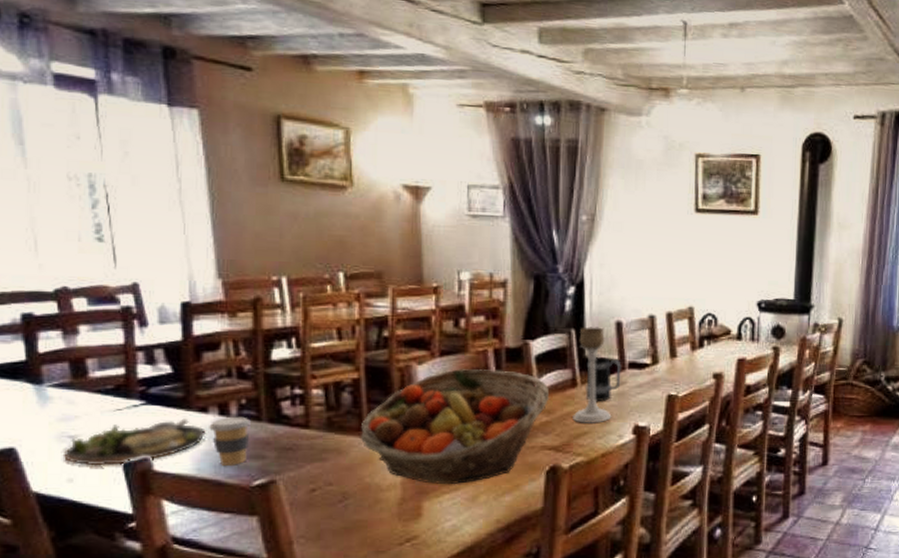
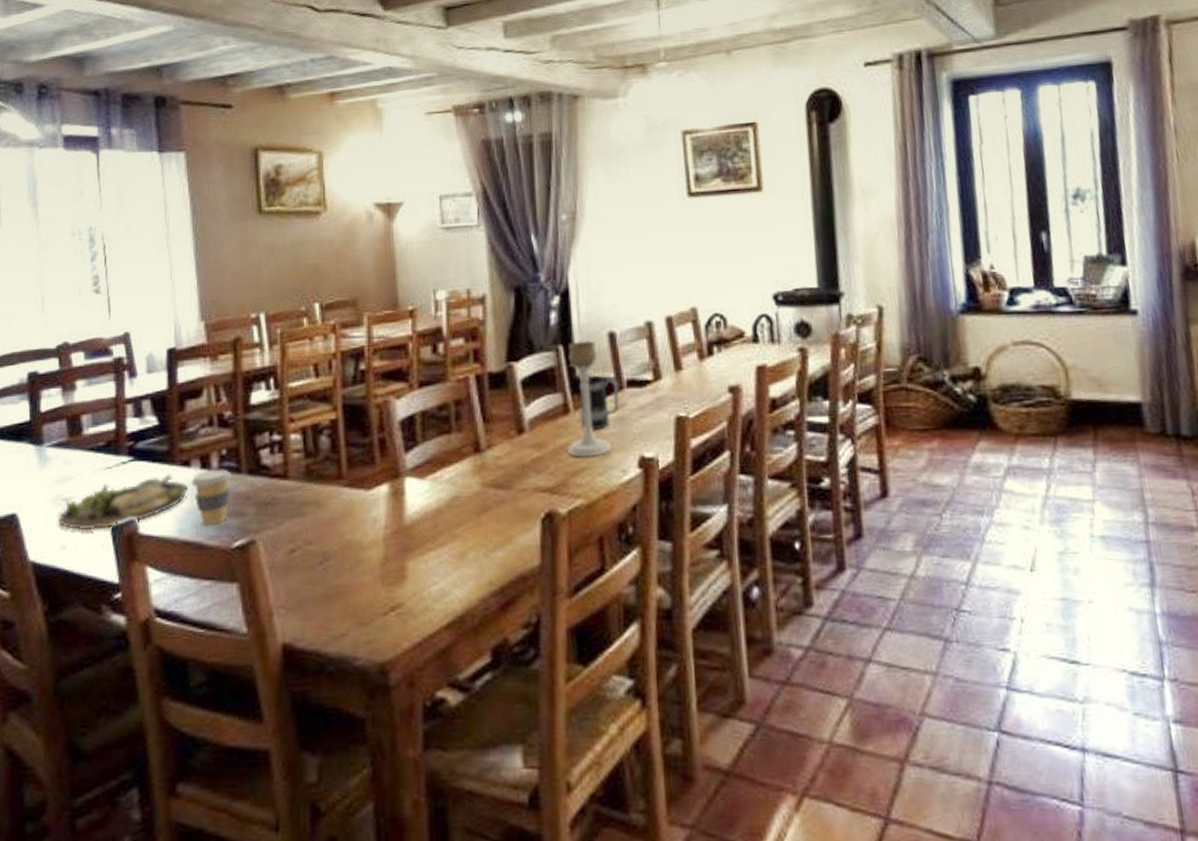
fruit basket: present [360,369,550,485] -> none [339,399,540,540]

